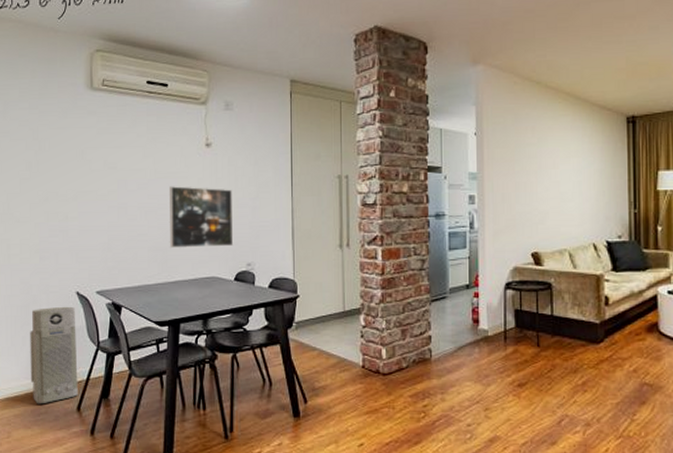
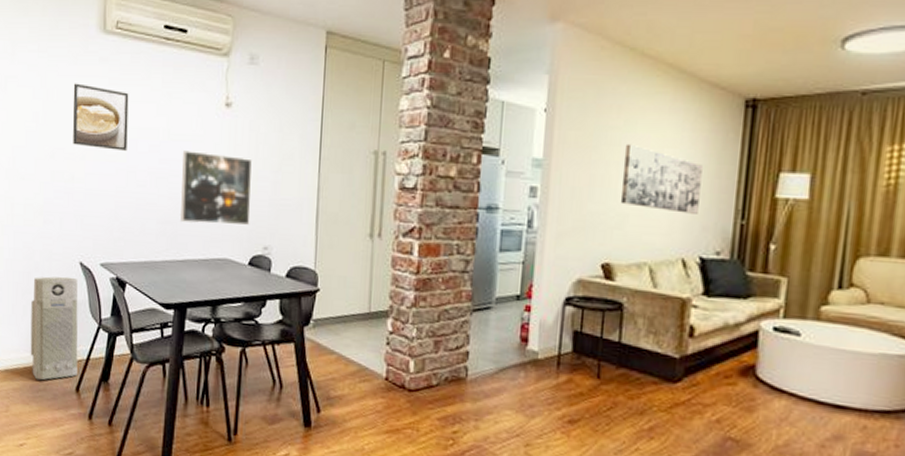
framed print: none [64,134,117,190] -> present [73,83,129,151]
wall art: none [540,156,601,208] -> present [620,143,703,214]

